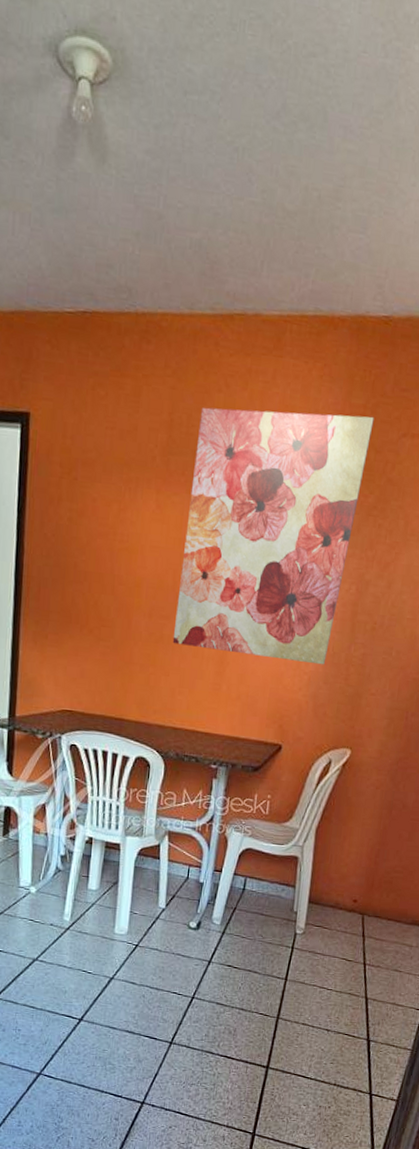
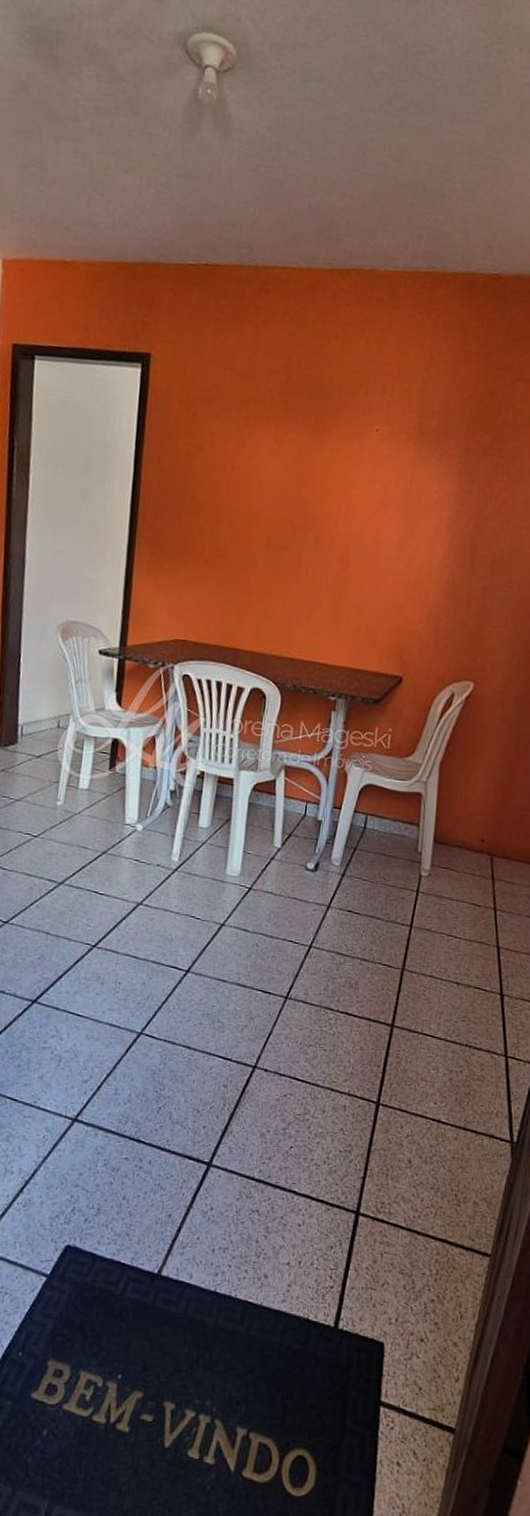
wall art: present [172,407,374,665] -> none [290,352,488,598]

